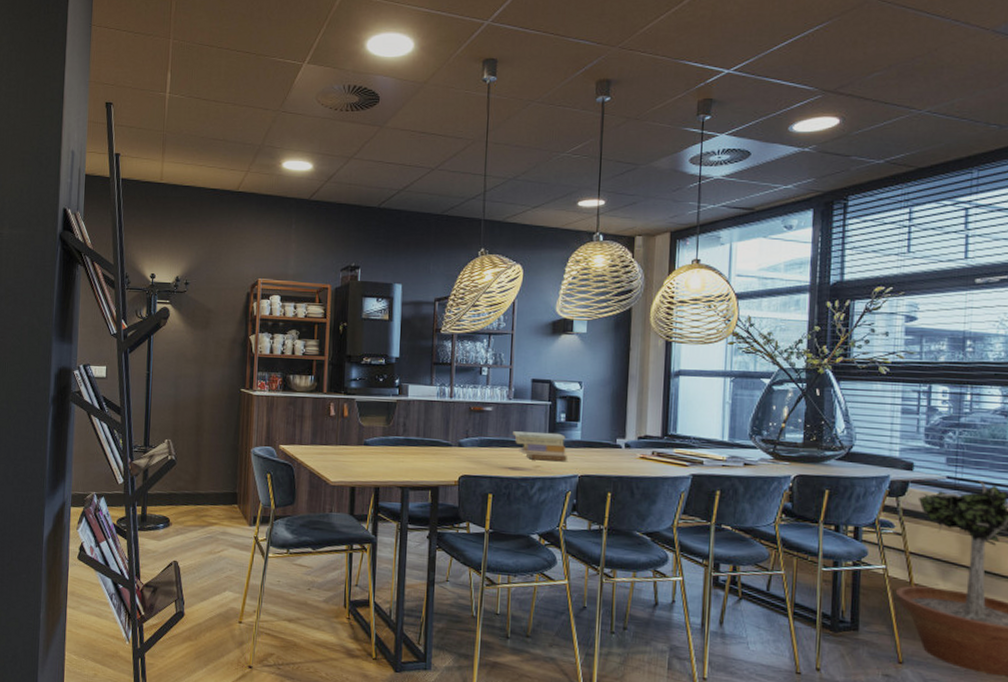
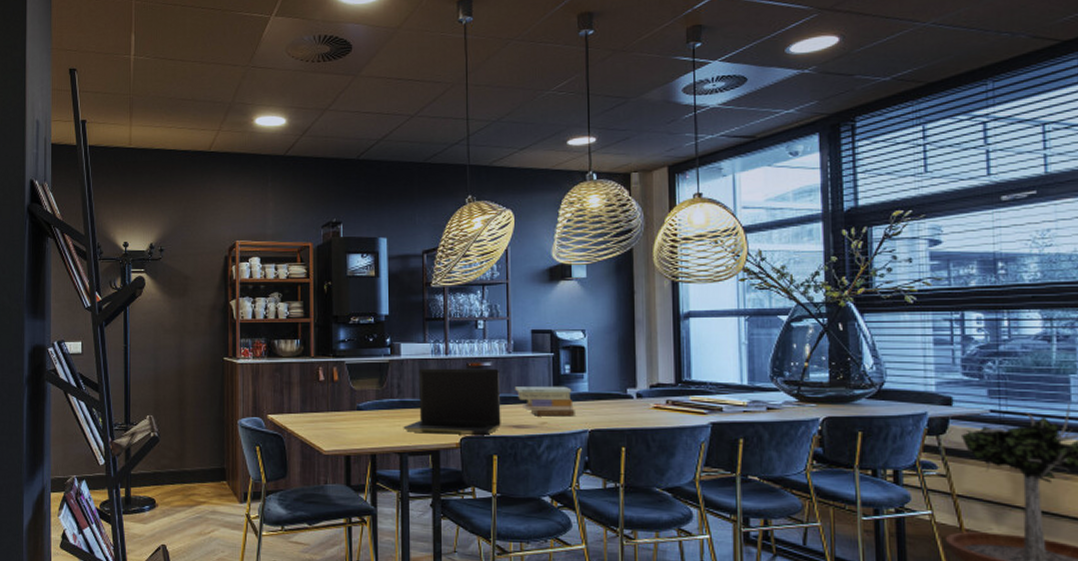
laptop computer: none [406,409,500,476] -> present [403,368,501,436]

